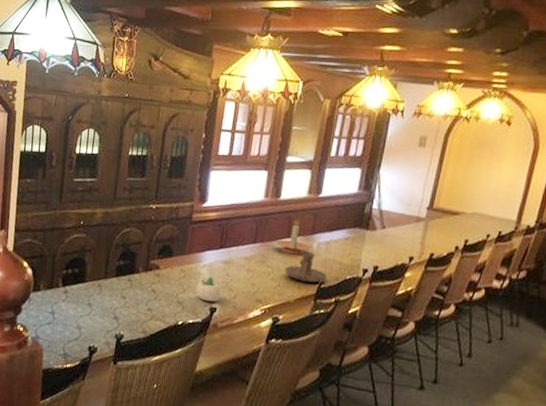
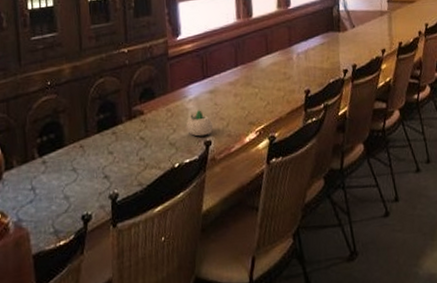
candle holder: present [276,215,311,255] -> none [257,31,291,70]
candle holder: present [284,251,327,283] -> none [270,63,312,95]

